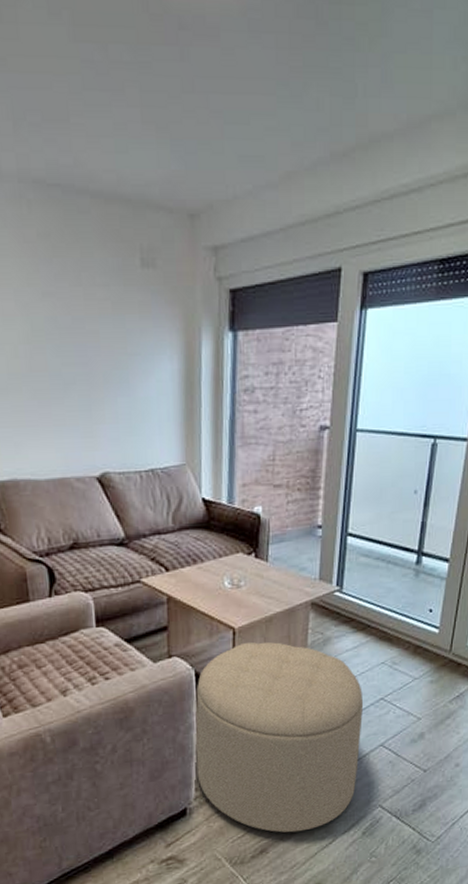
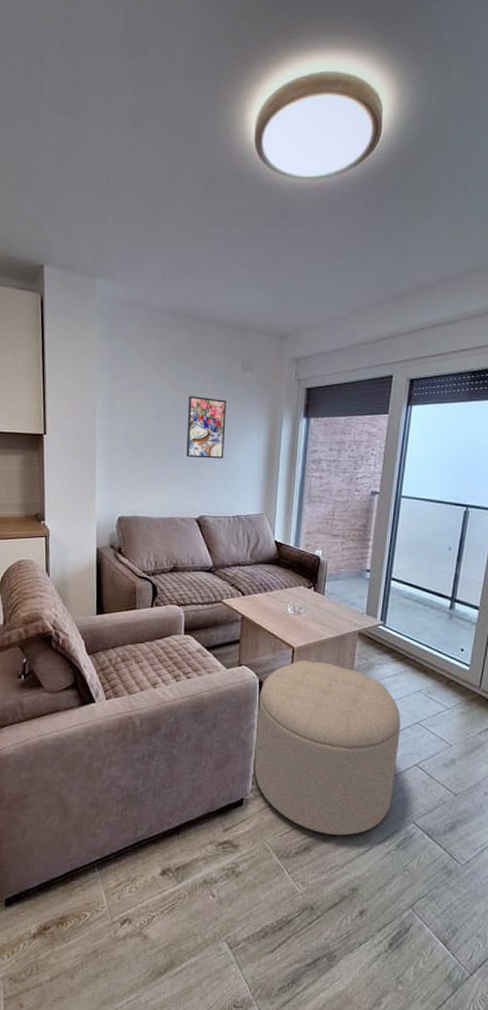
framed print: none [70,306,127,395] -> present [186,396,226,459]

